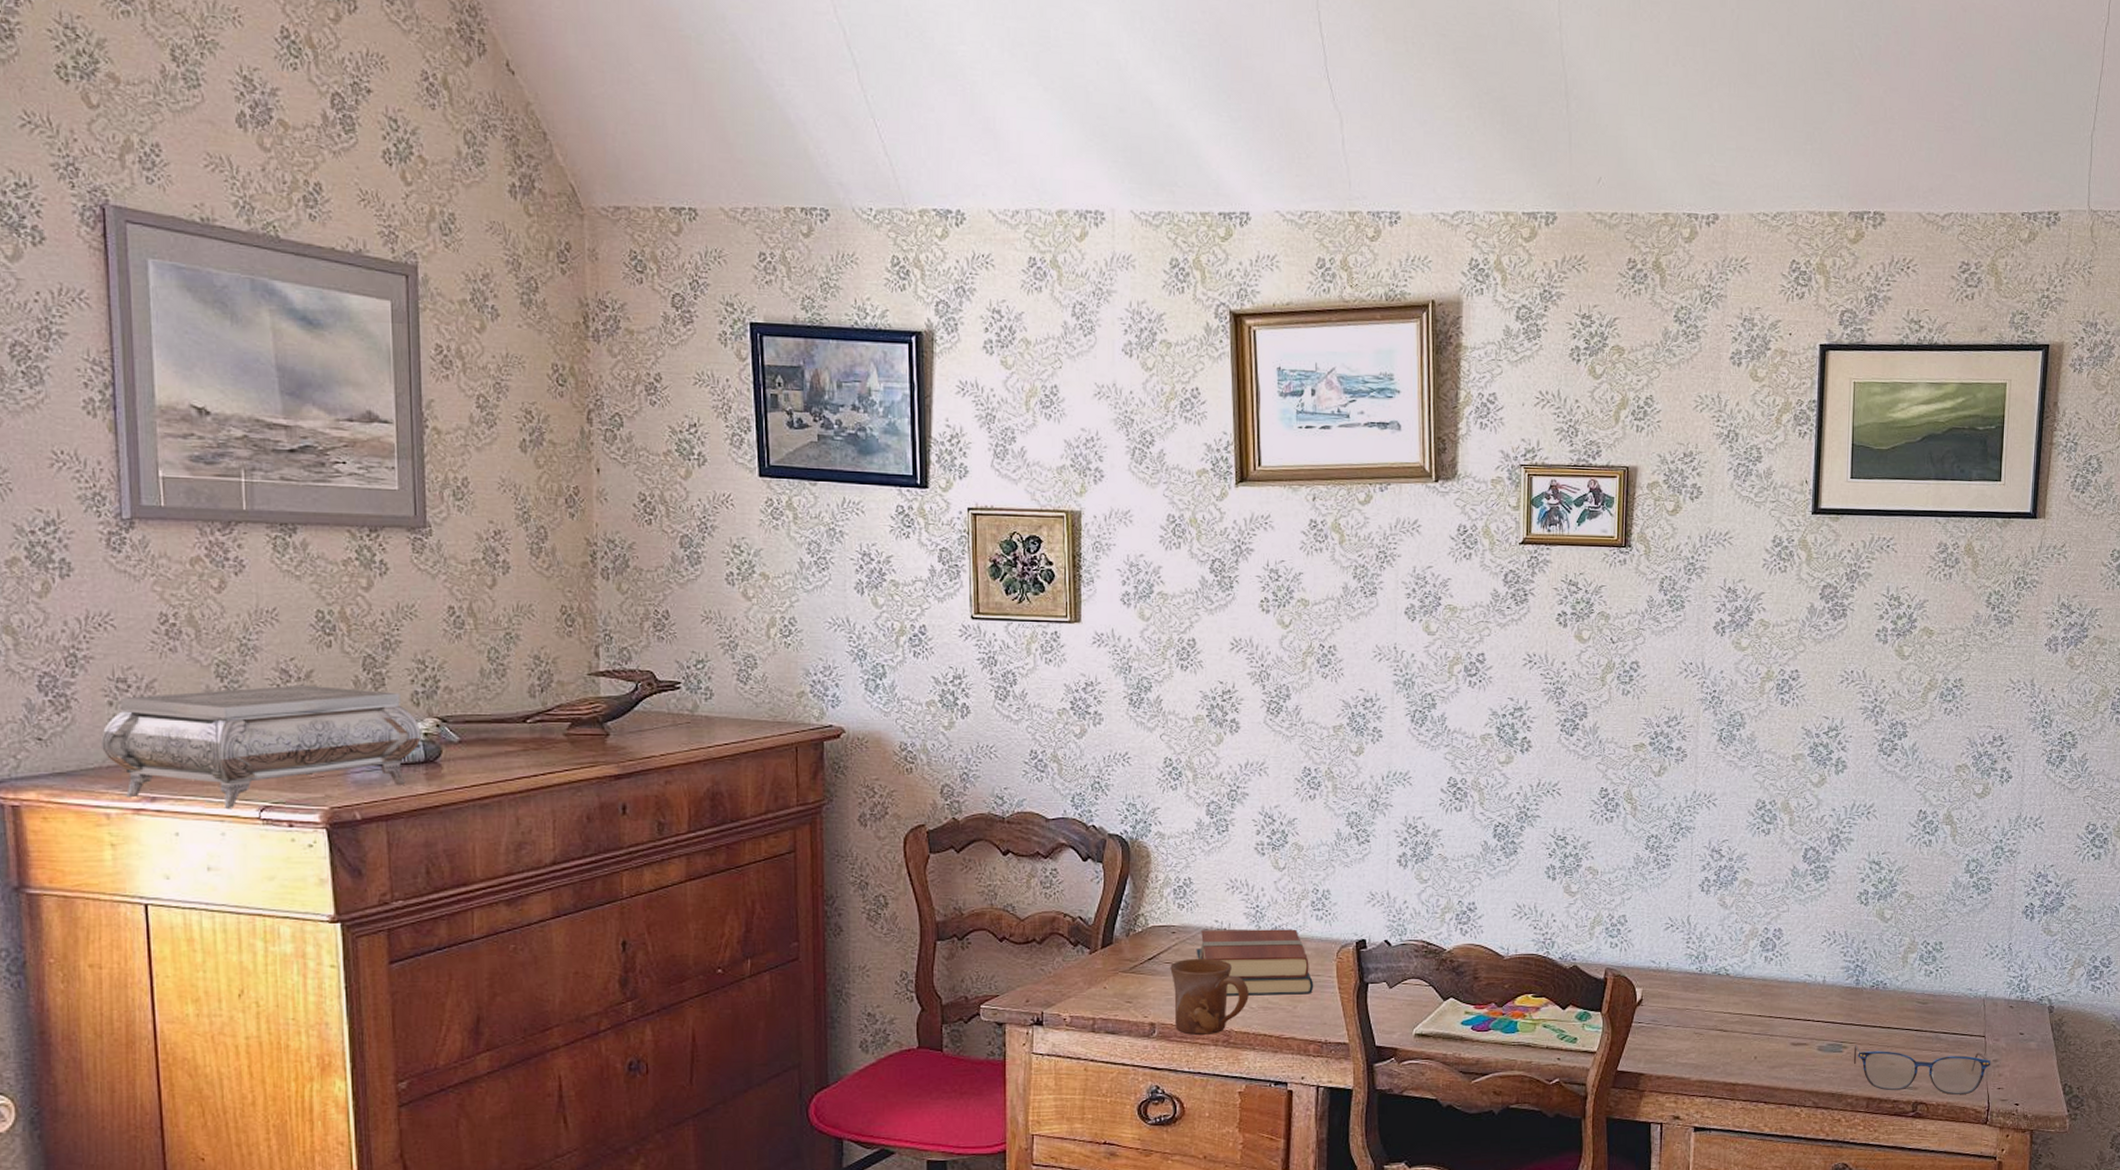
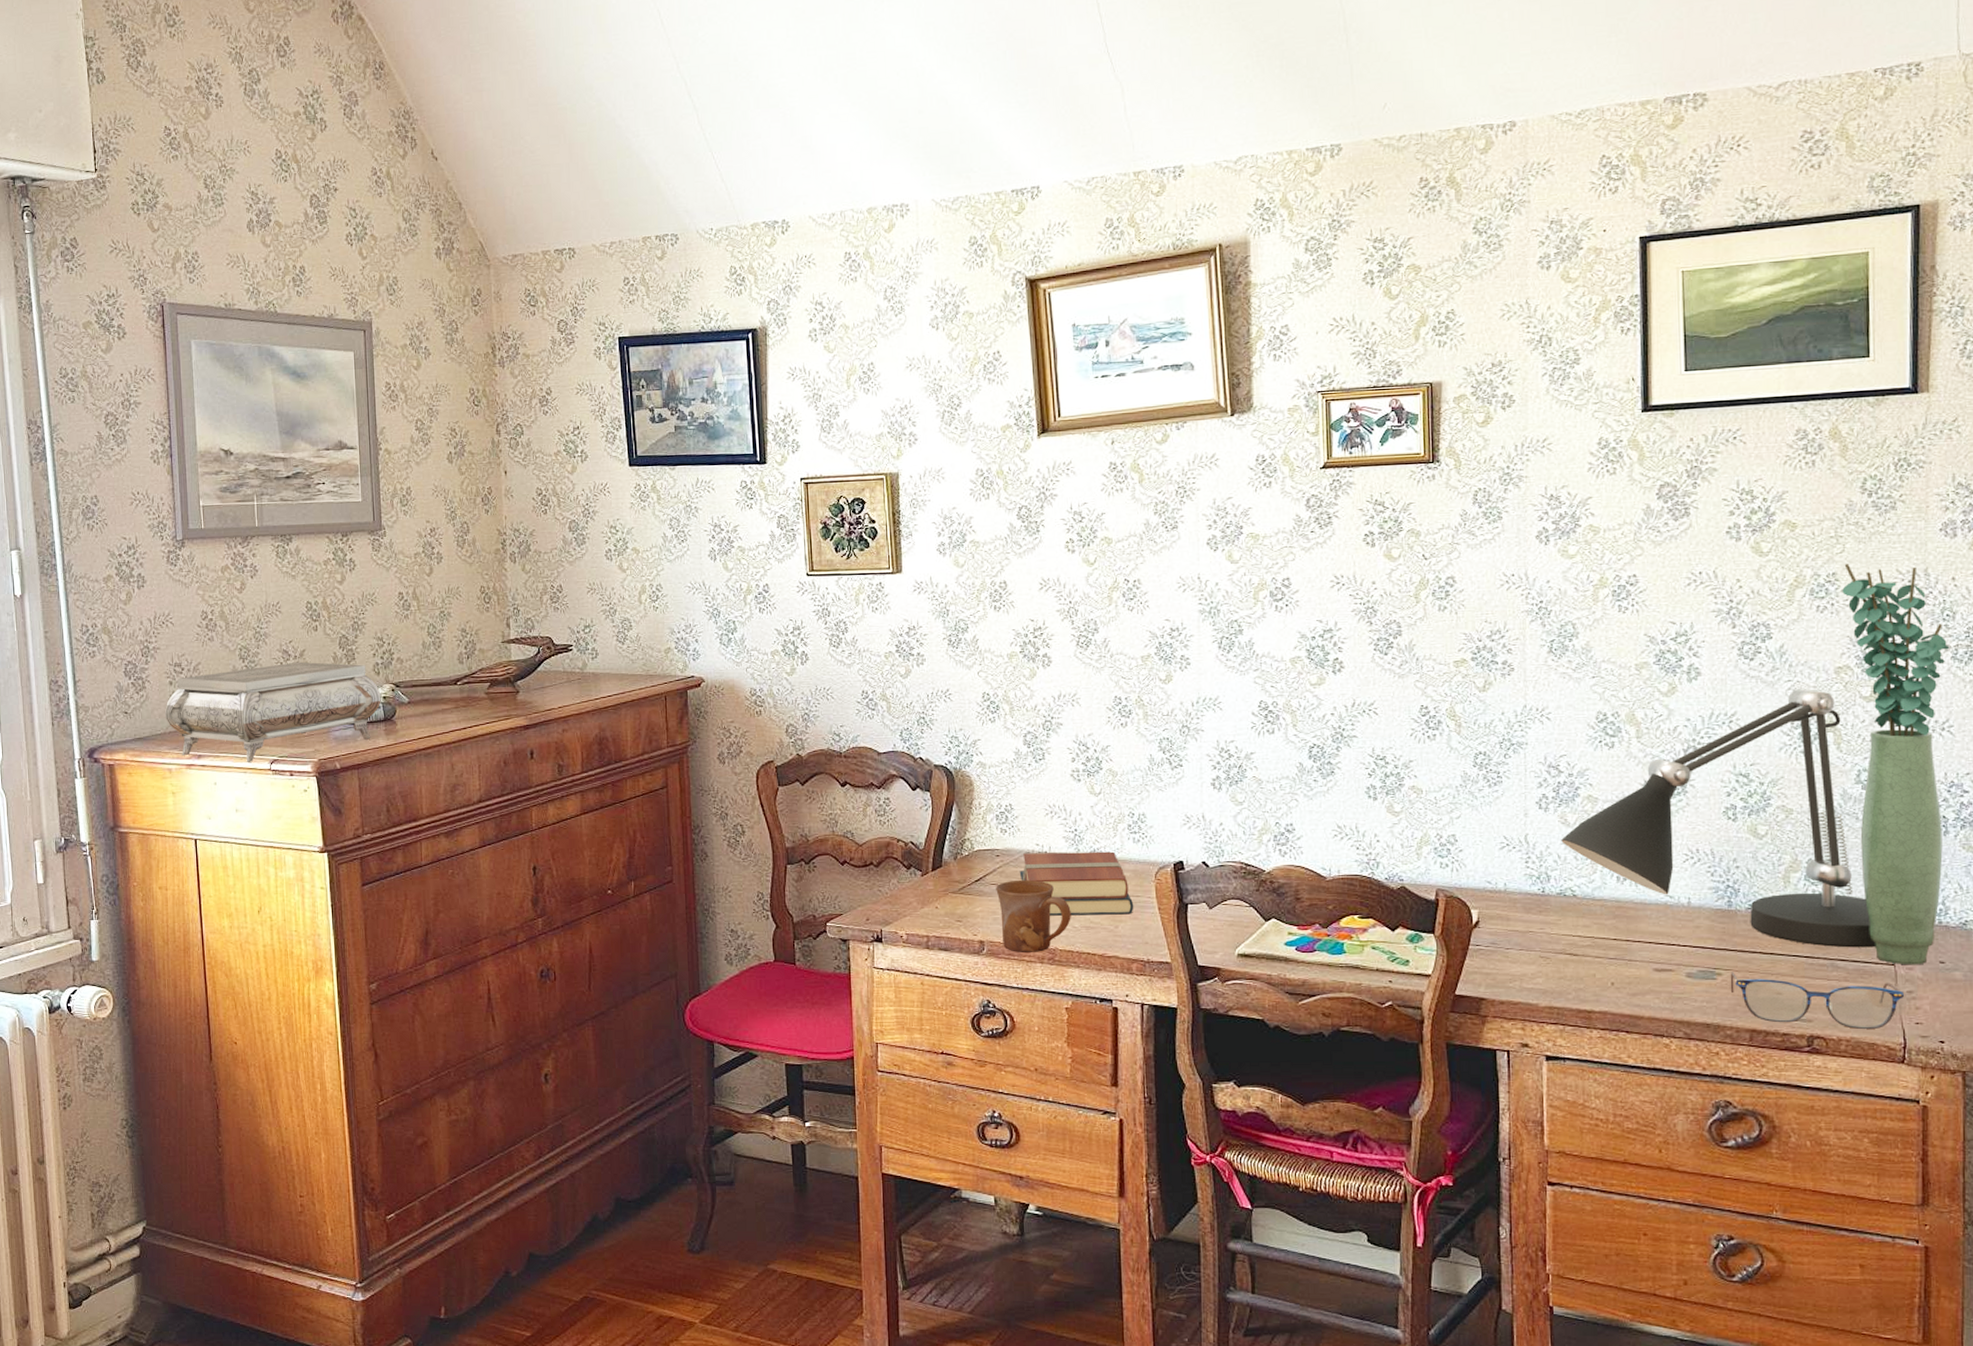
desk lamp: none [1719,784,1972,1022] -> present [1561,689,1876,948]
vase: none [1965,671,2046,1037] -> present [1842,564,1950,965]

